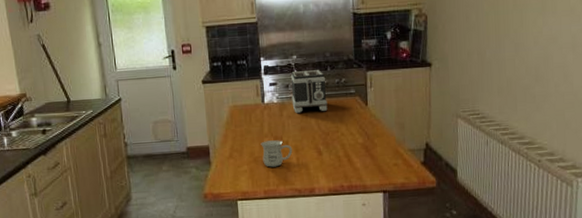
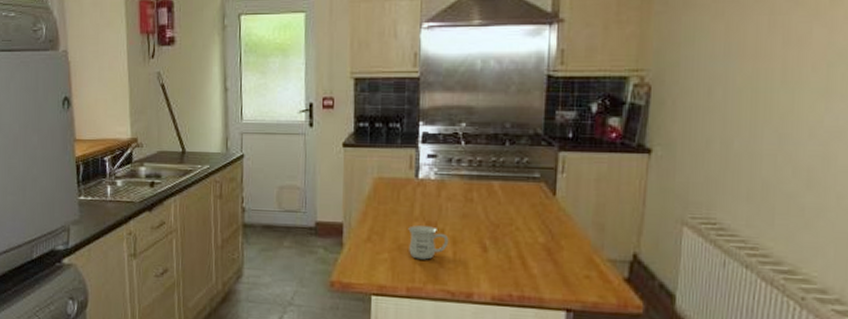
toaster: present [290,70,328,114] -> none [454,143,502,197]

